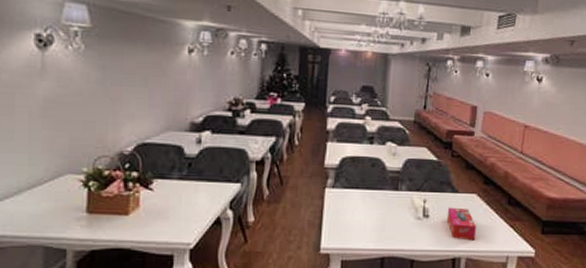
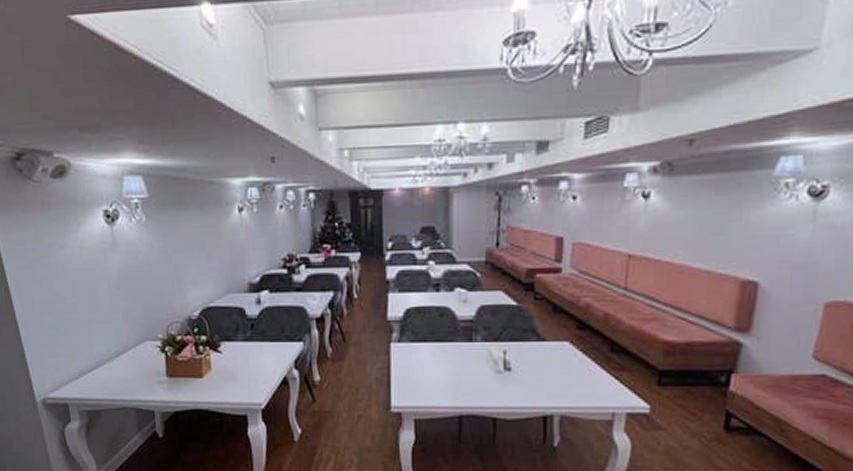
tissue box: present [446,207,477,241] -> none [533,358,572,396]

